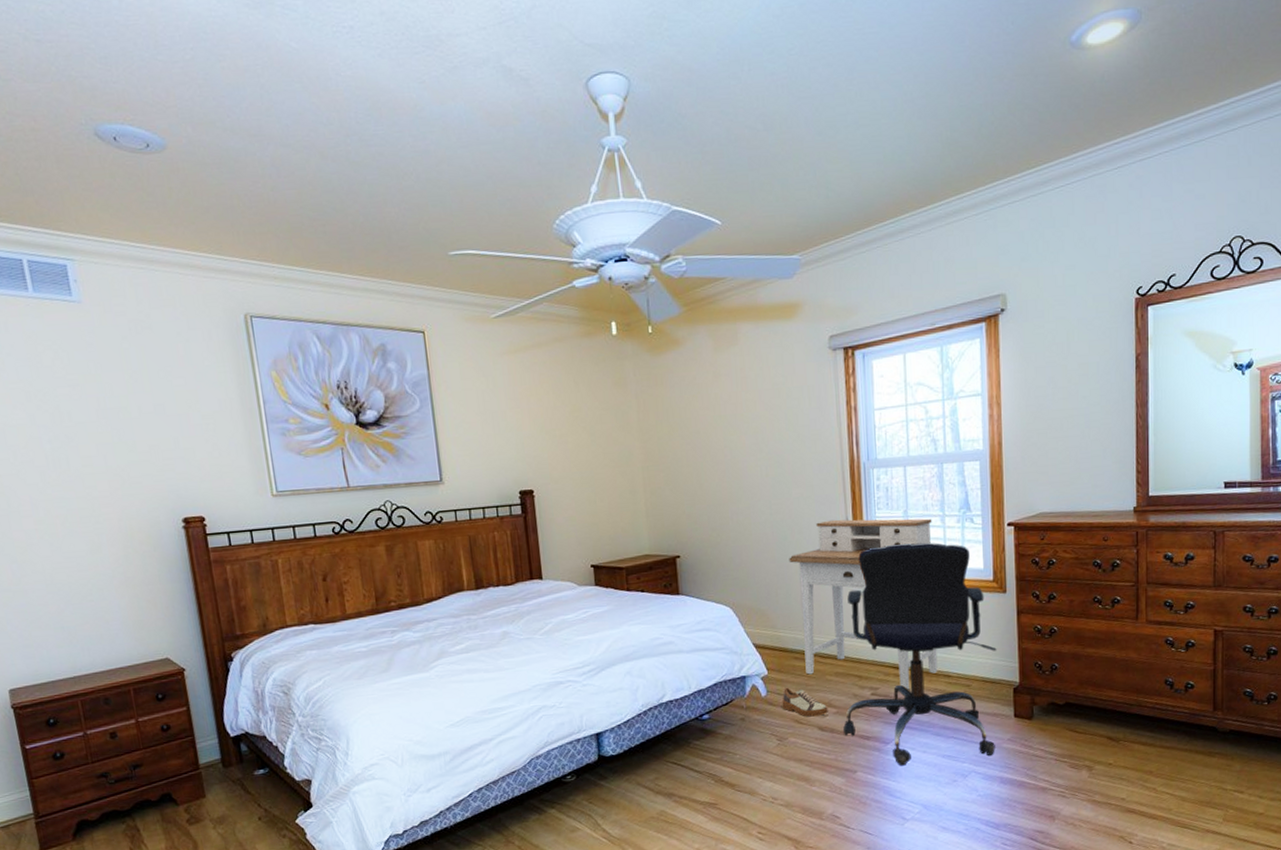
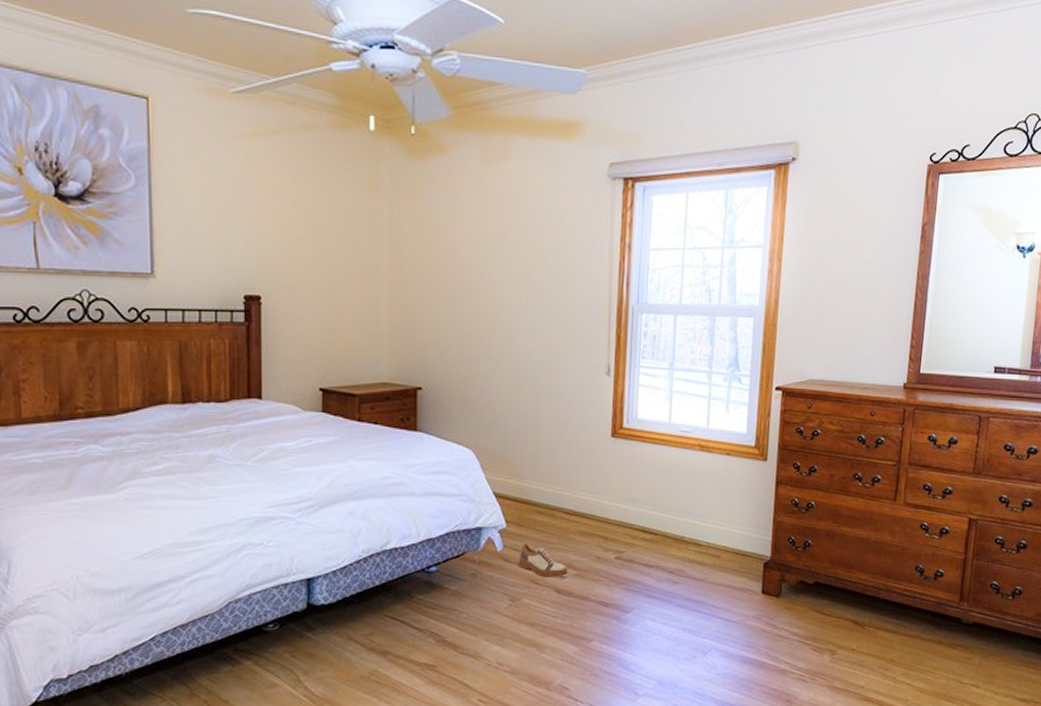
desk: present [789,518,938,690] -> none [542,364,699,556]
office chair: present [843,542,997,766] -> none [582,399,751,638]

